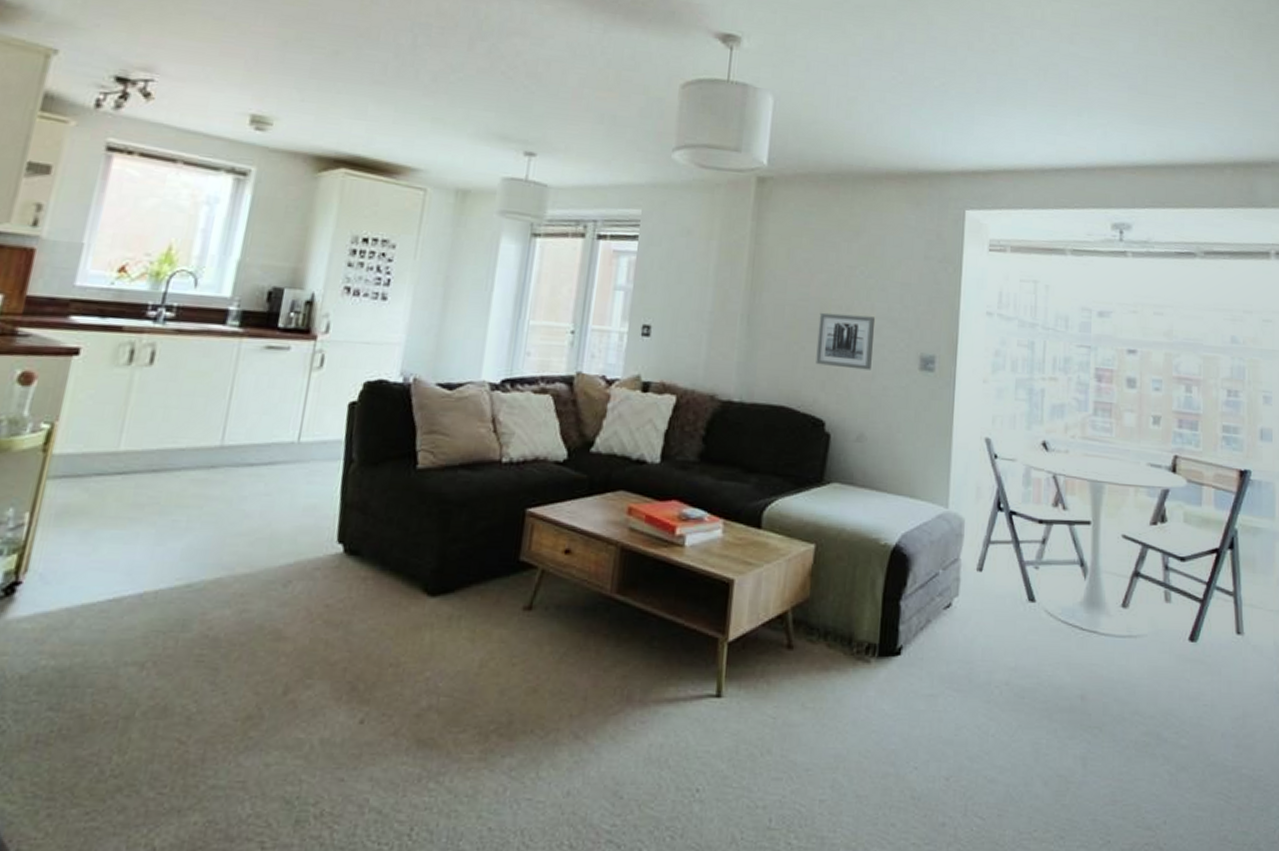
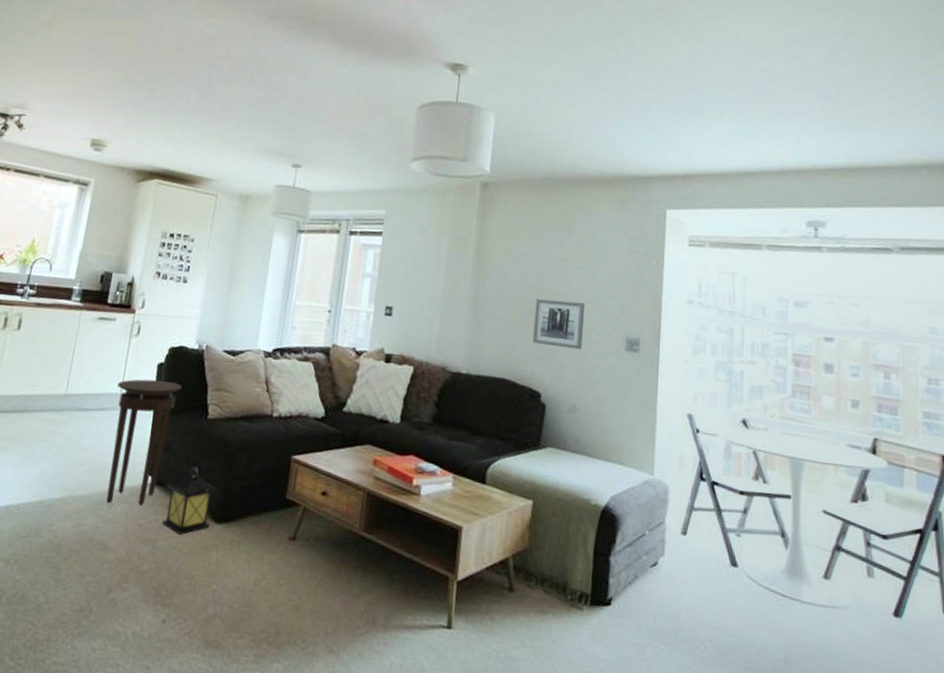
stool: none [280,423,382,580] -> present [106,379,182,505]
lantern: none [357,529,431,614] -> present [162,467,218,535]

